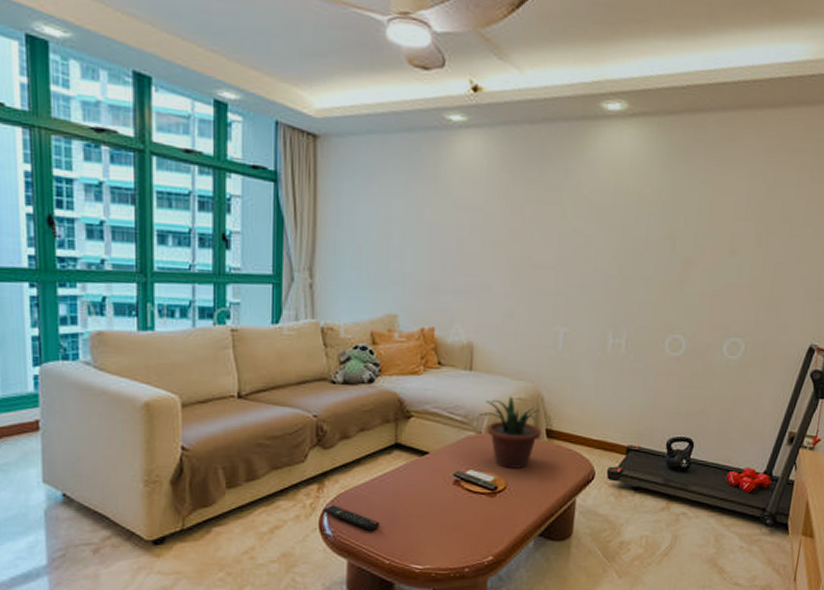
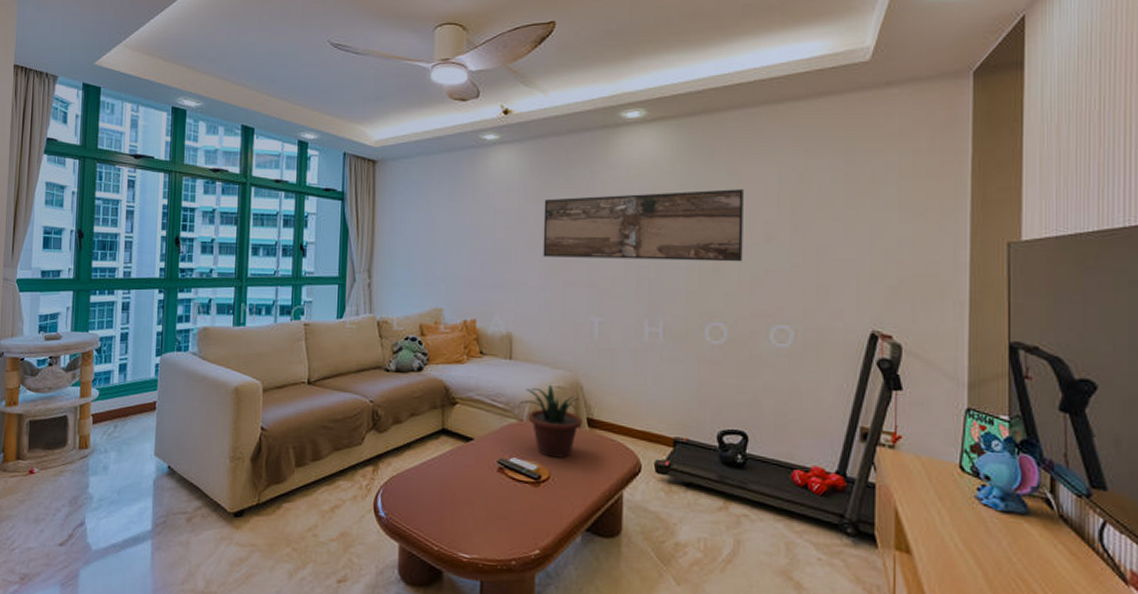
remote control: present [322,505,380,531] -> none [377,487,429,515]
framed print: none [509,196,716,275] -> present [543,189,744,262]

